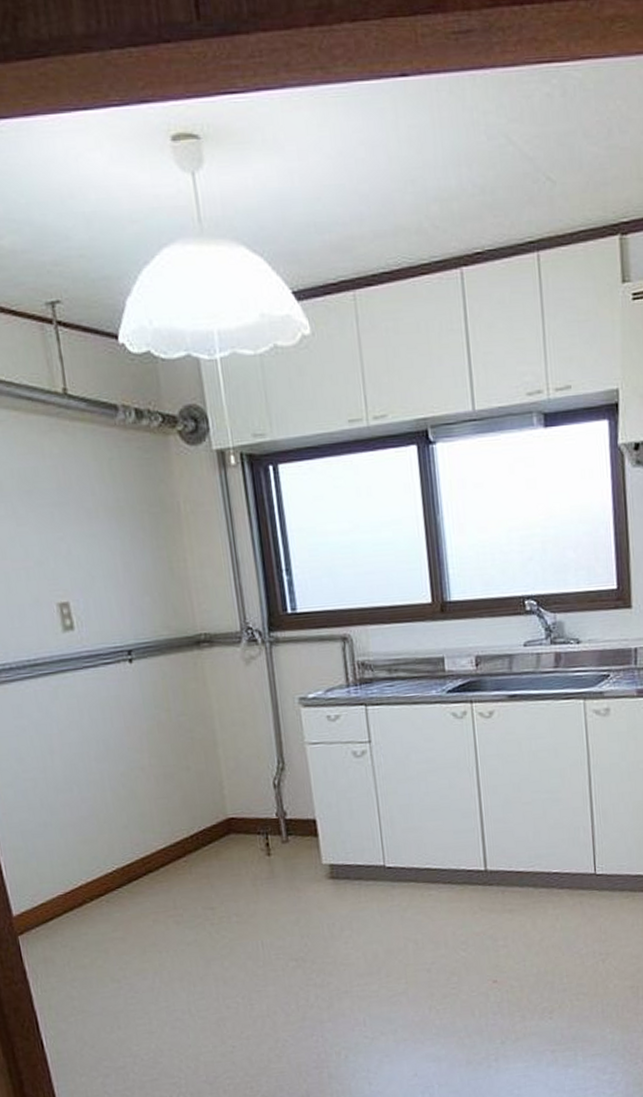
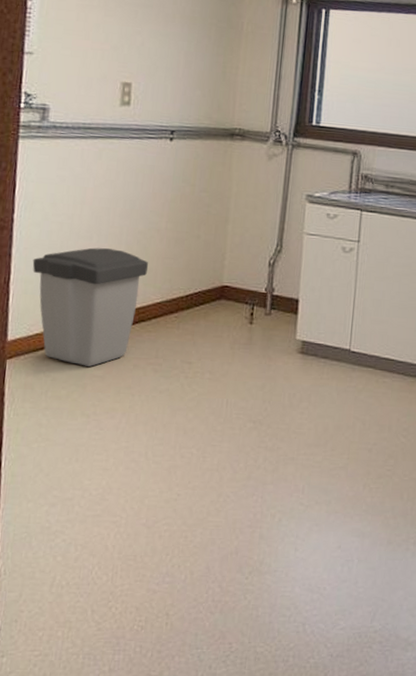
trash can: none [15,798,142,930] -> present [32,247,149,367]

